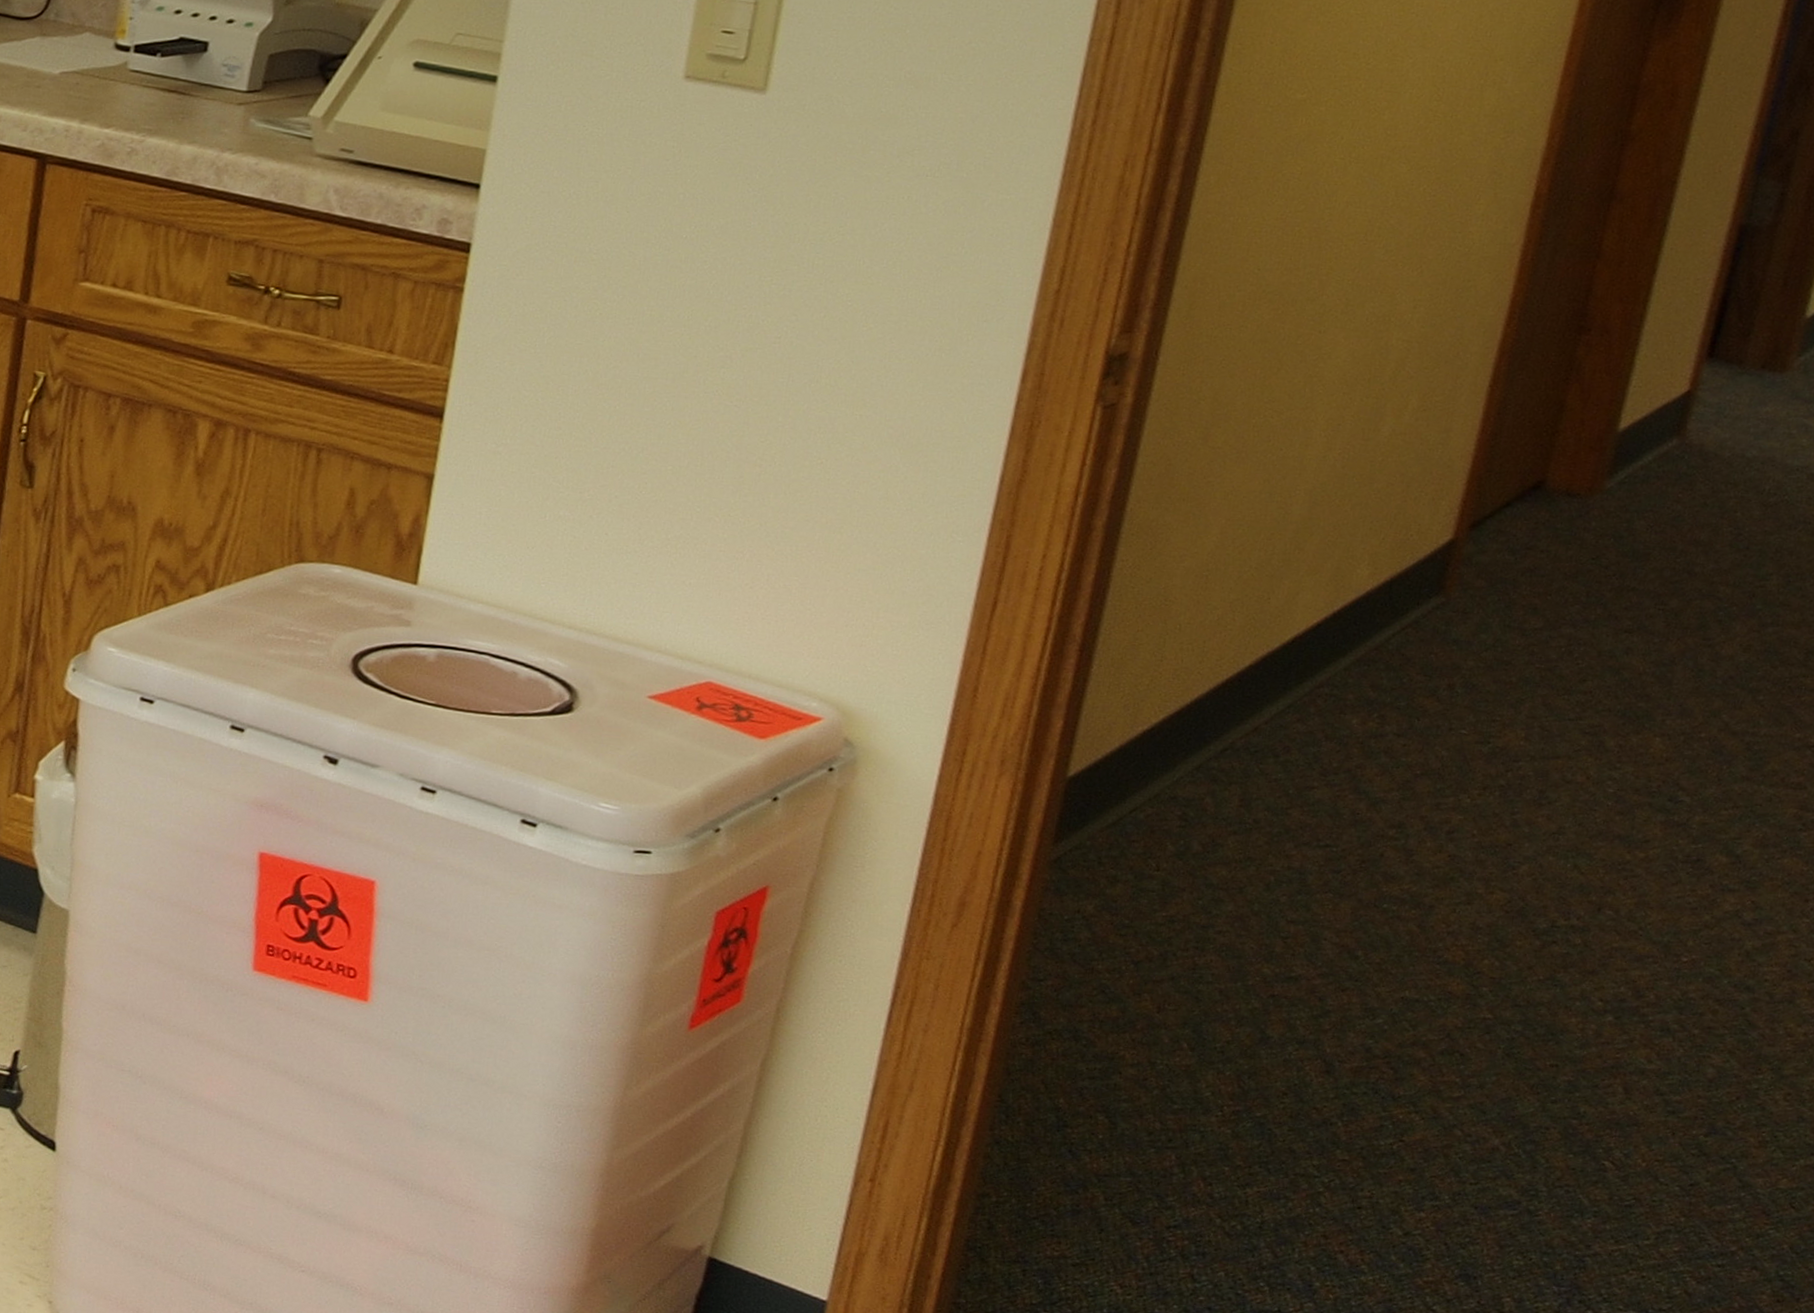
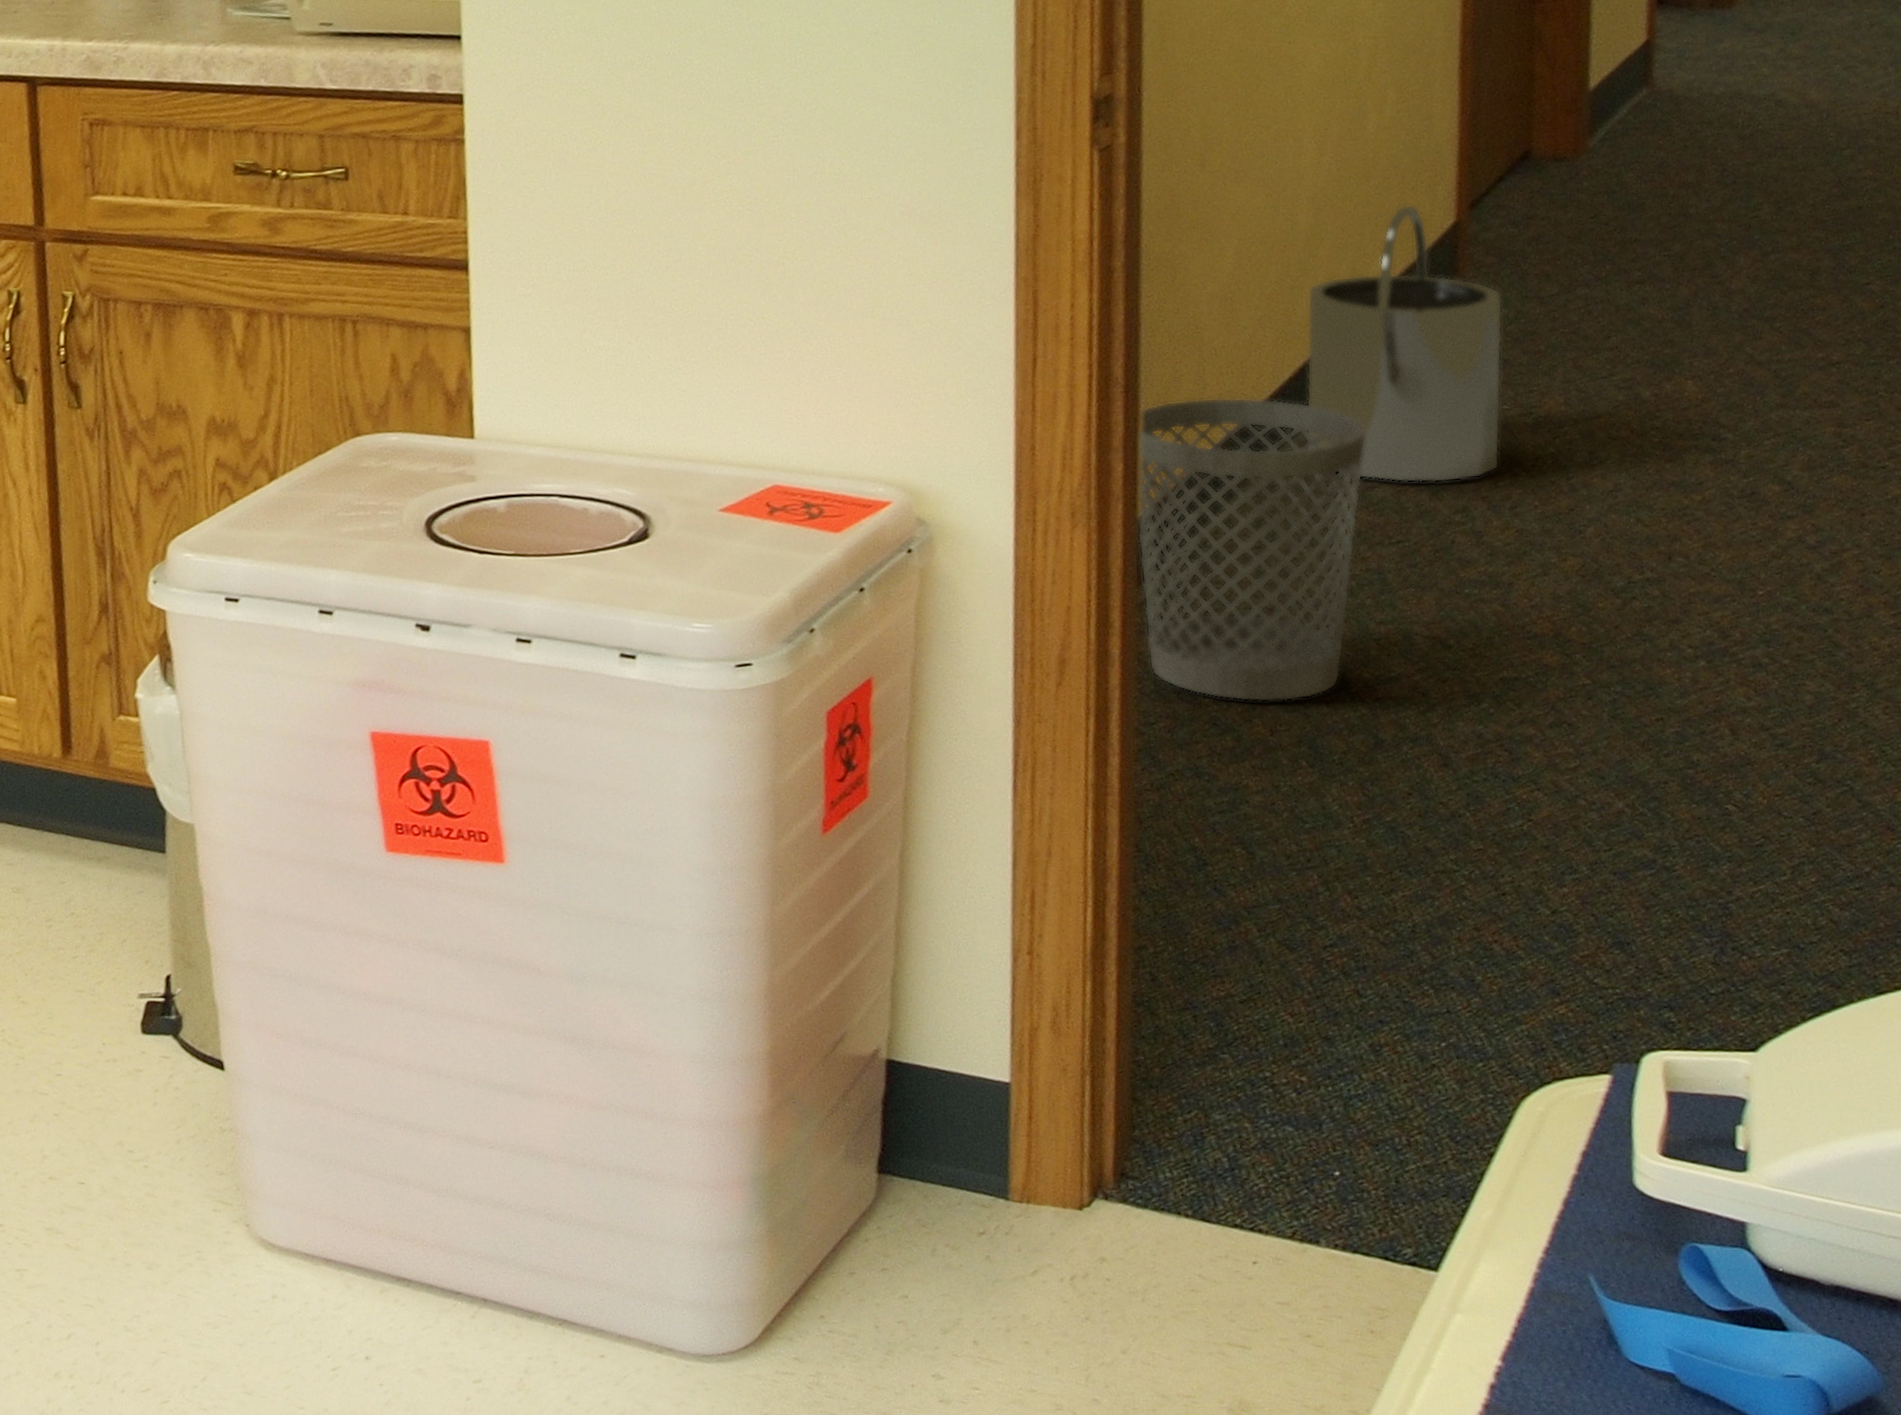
wastebasket: none [1049,667,1317,983] -> present [1137,397,1366,703]
bucket: none [1253,513,1484,797] -> present [1305,204,1503,483]

